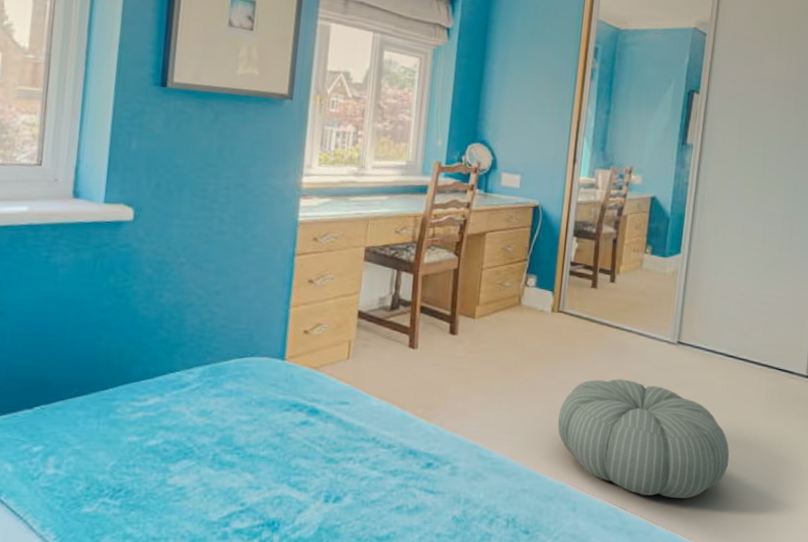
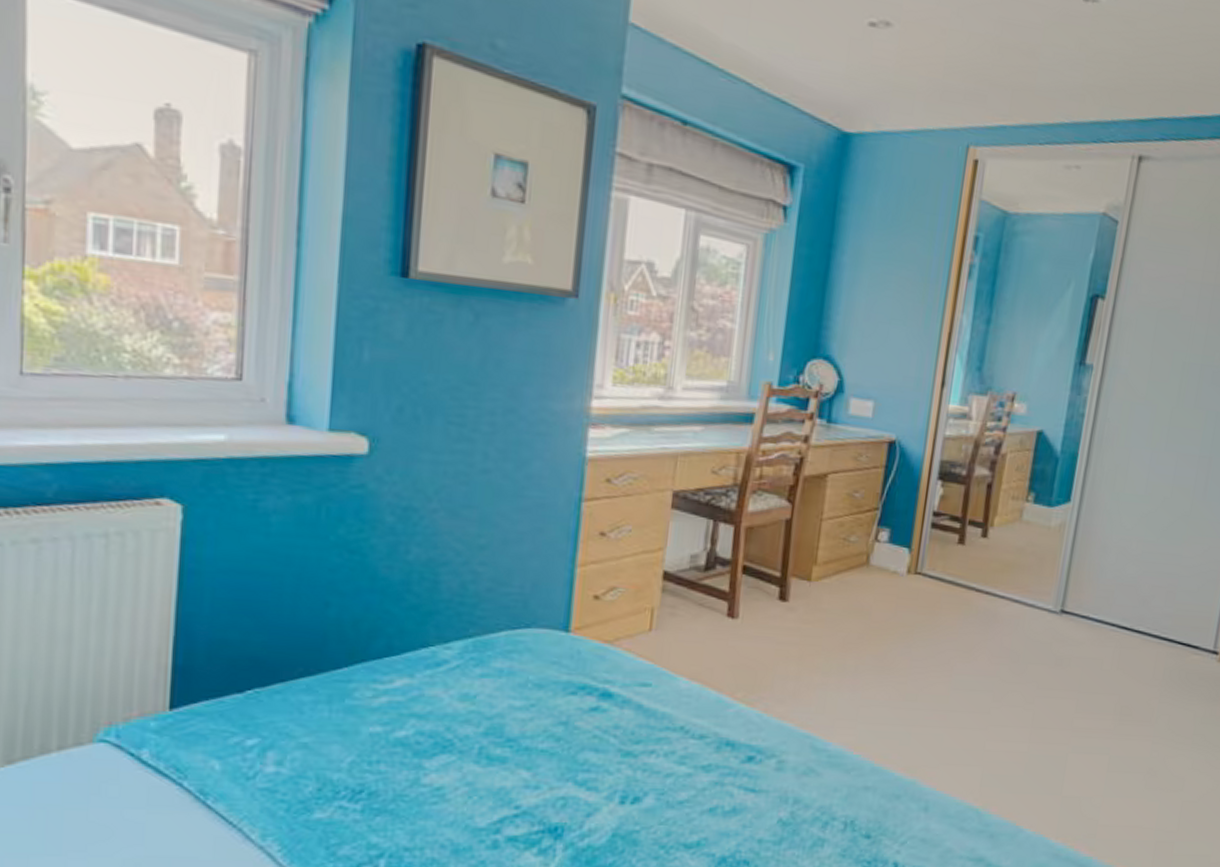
pouf: present [557,378,730,499] -> none [910,655,1116,796]

